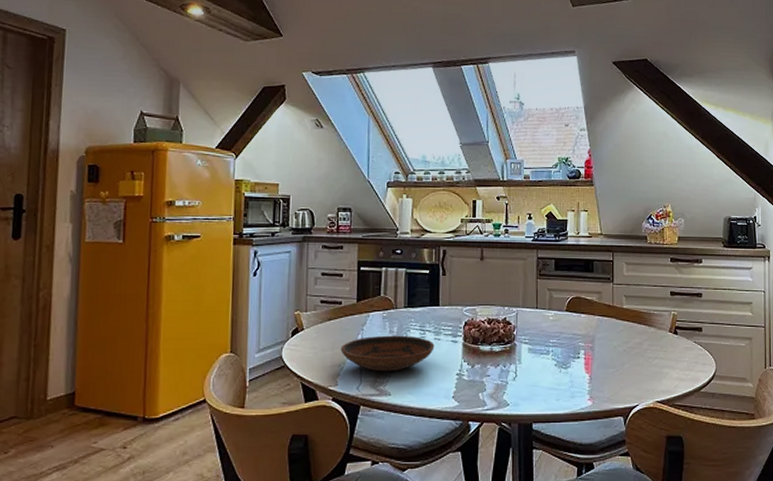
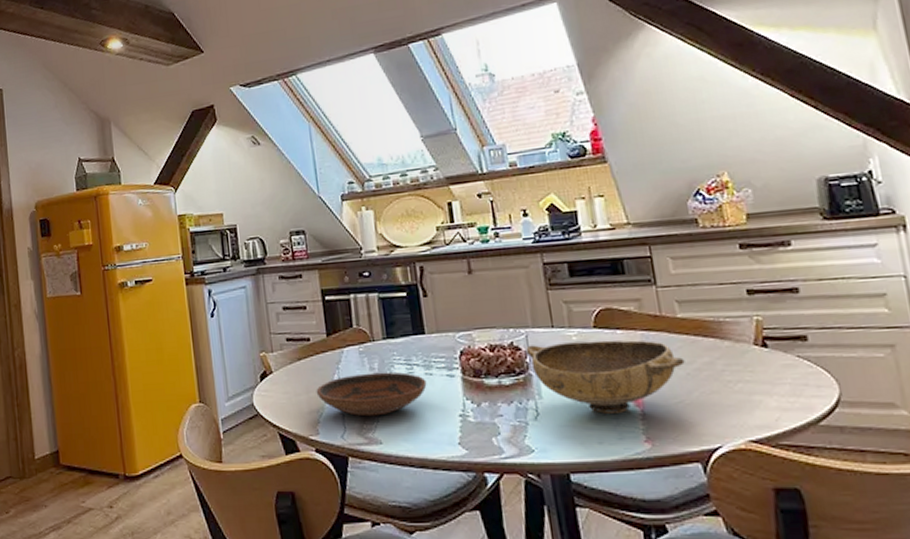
bowl: none [515,321,624,377] -> present [526,340,685,414]

